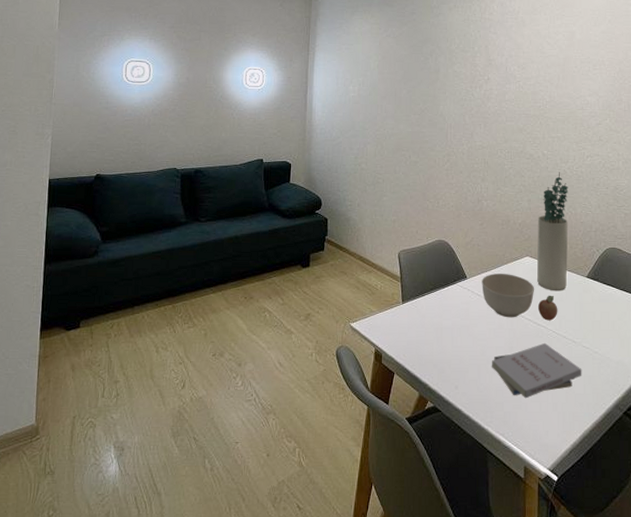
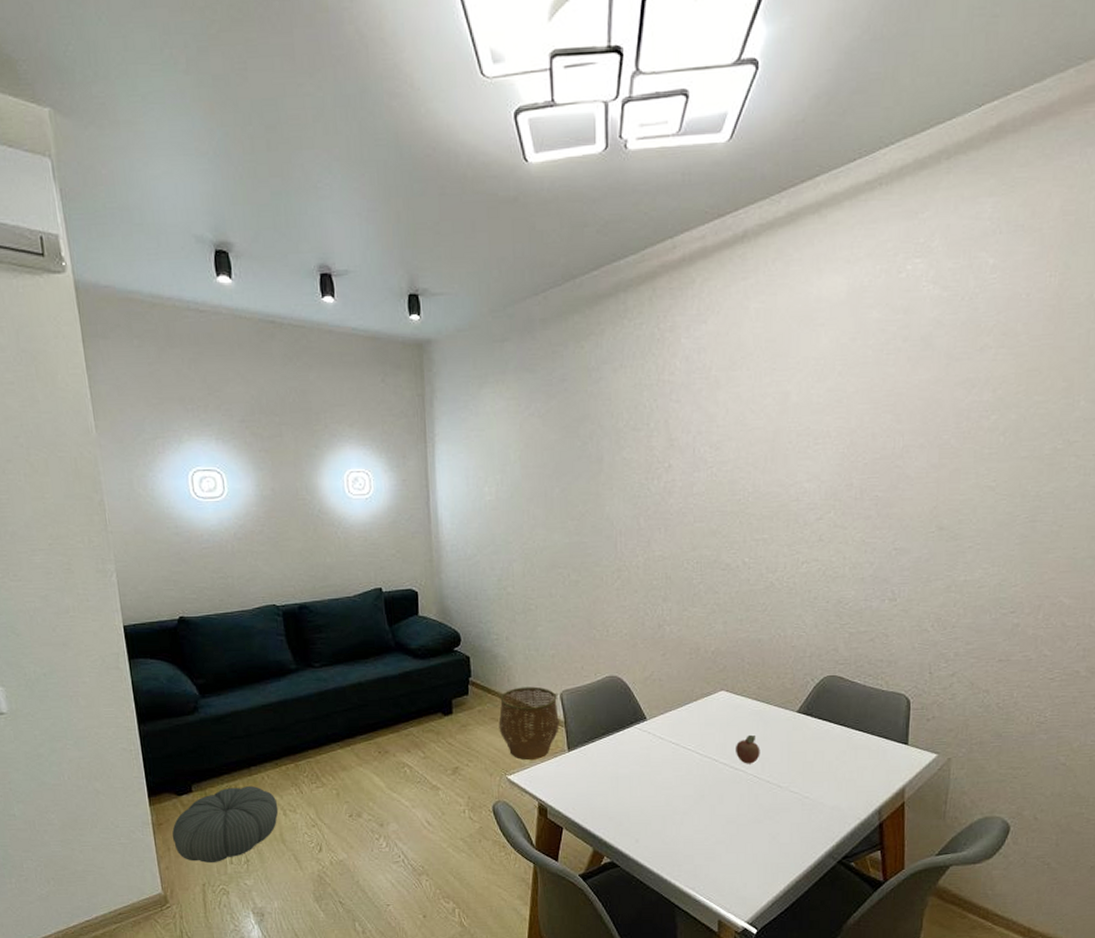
pouf: none [54,324,153,395] -> present [172,786,279,862]
basket: none [346,246,397,309] -> present [498,686,559,760]
bowl: present [482,274,535,318] -> none [665,712,732,763]
books: present [492,342,582,399] -> none [679,789,789,850]
vase: present [537,172,569,291] -> none [735,585,776,730]

